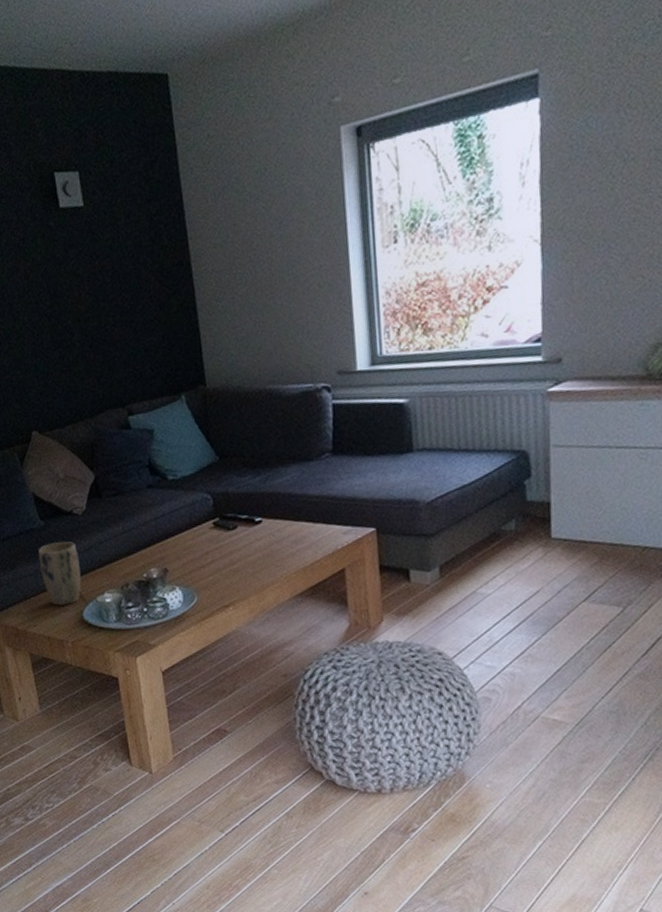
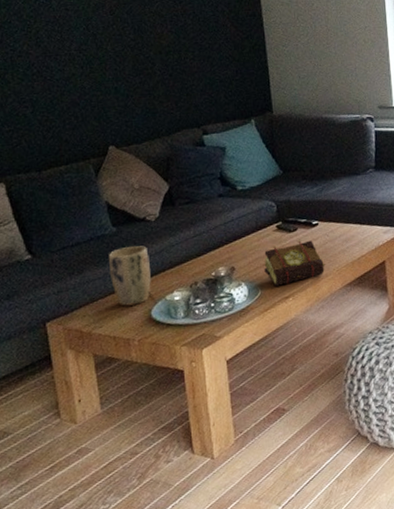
book: none [200,538,271,593] -> present [264,239,325,286]

